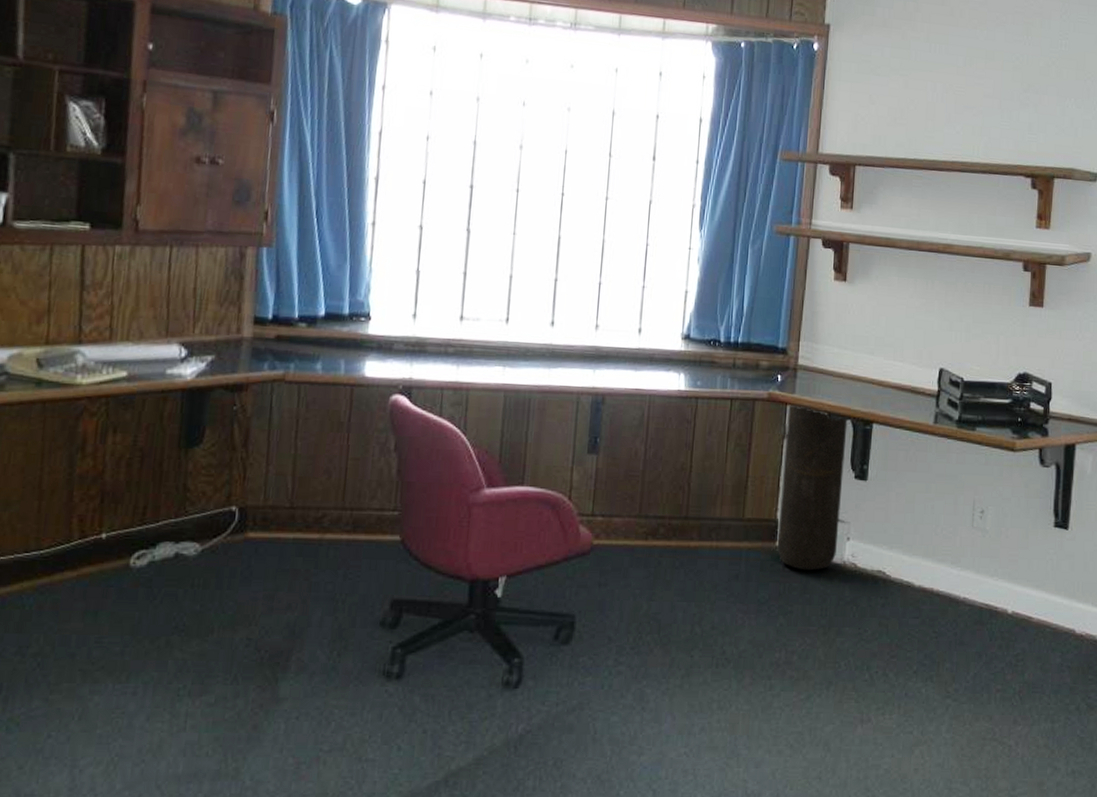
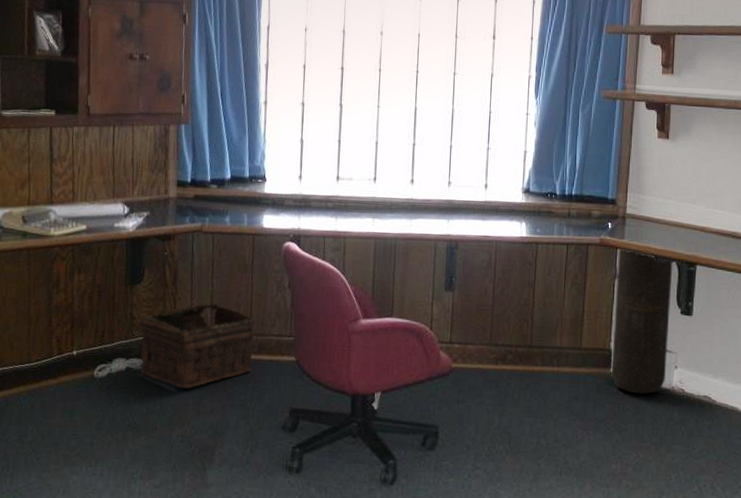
basket: none [188,471,350,578] -> present [133,303,255,388]

